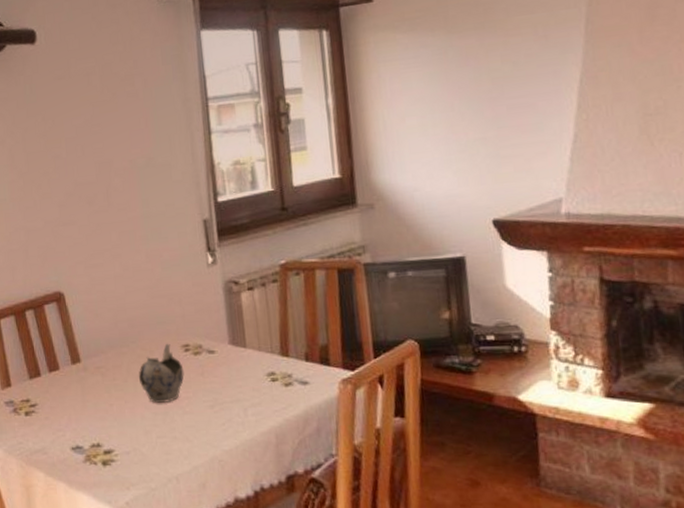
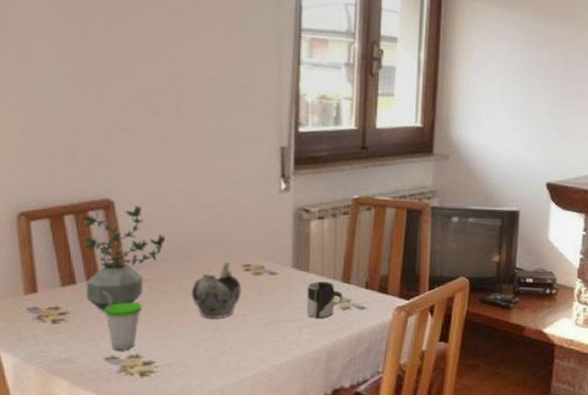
potted plant: none [39,294,111,402] -> present [81,205,166,312]
cup: none [62,381,98,440] -> present [101,291,143,350]
cup: none [246,356,285,397] -> present [306,282,344,318]

